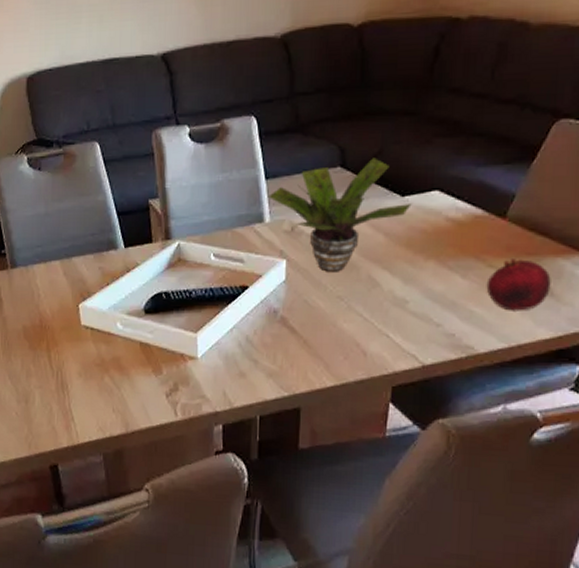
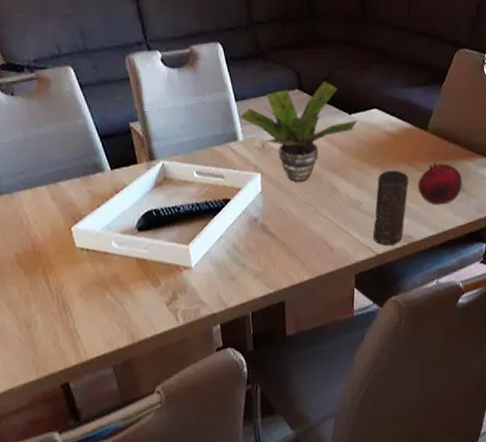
candle: none [421,264,475,356] -> present [373,170,409,246]

